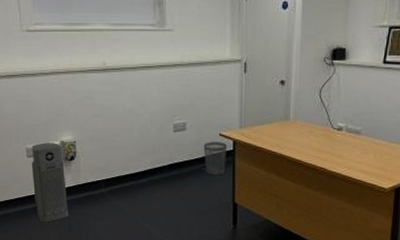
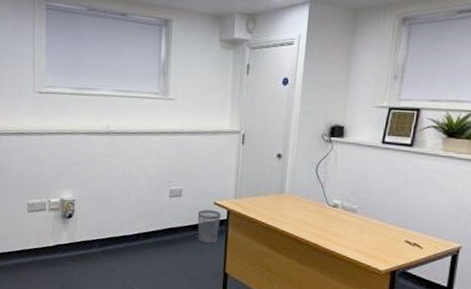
air purifier: present [31,142,69,223] -> none [31,199,62,278]

